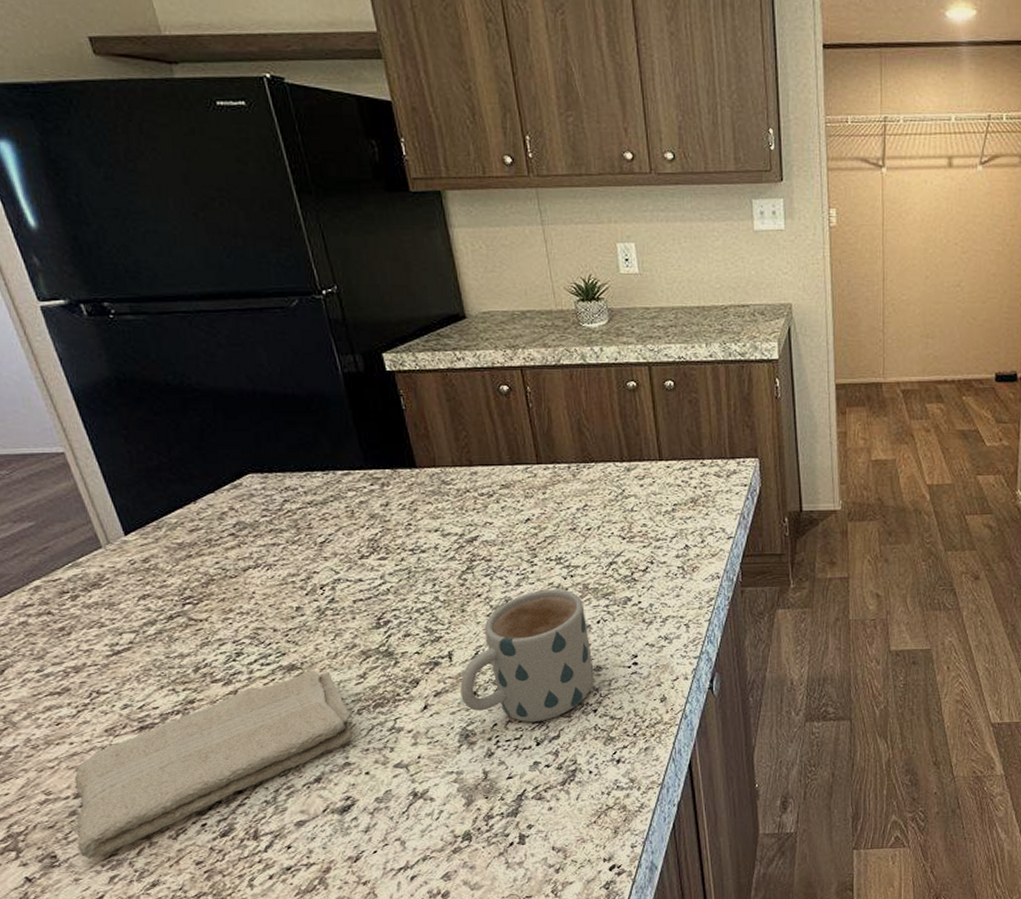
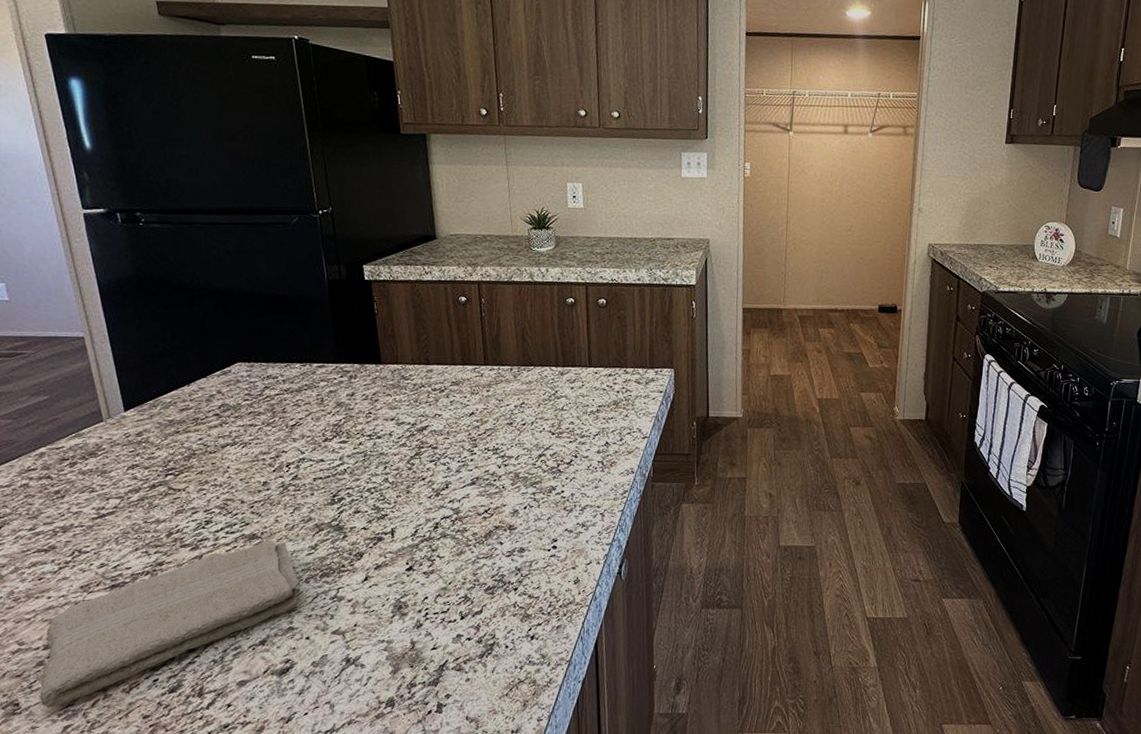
mug: present [460,589,594,722] -> none [398,476,518,597]

